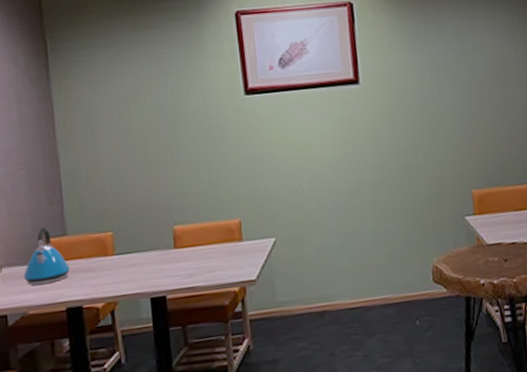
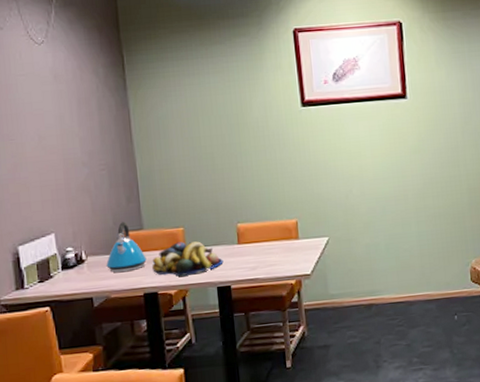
fruit bowl: none [76,247,158,288] -> present [152,241,224,277]

